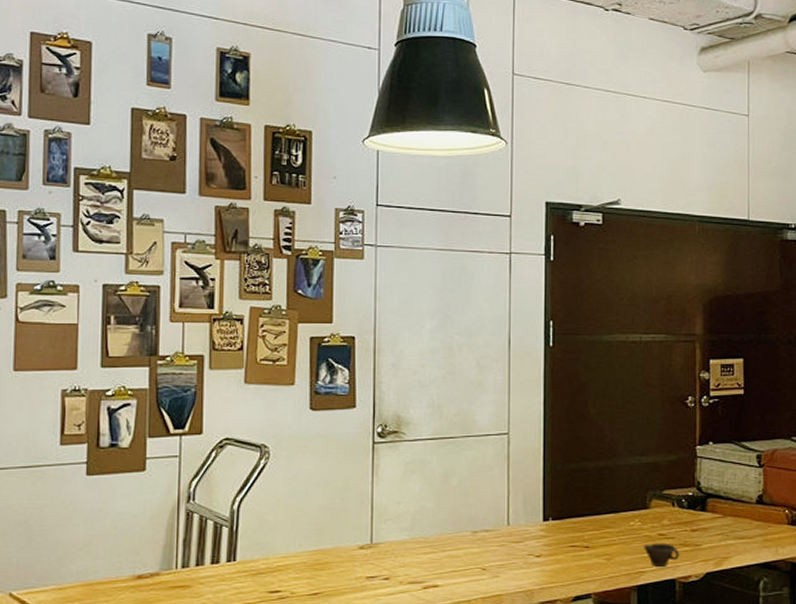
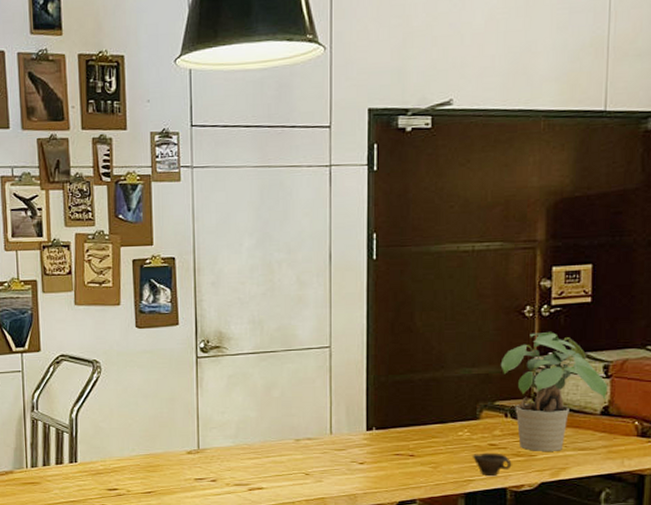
potted plant: none [667,421,761,541] -> present [500,331,608,451]

